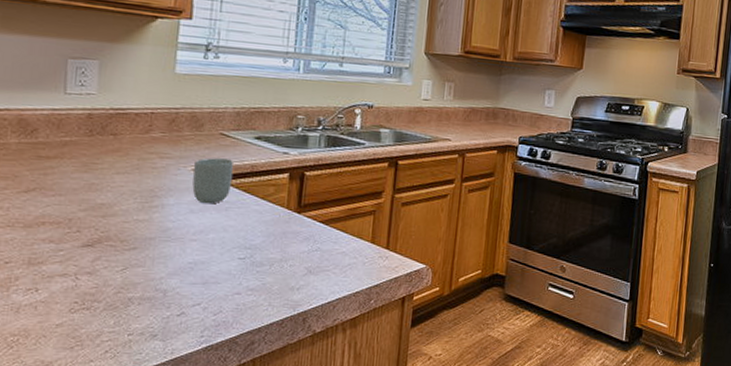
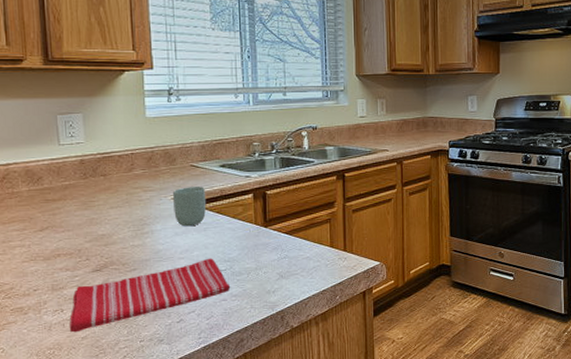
dish towel: none [43,243,248,318] -> present [70,258,231,333]

